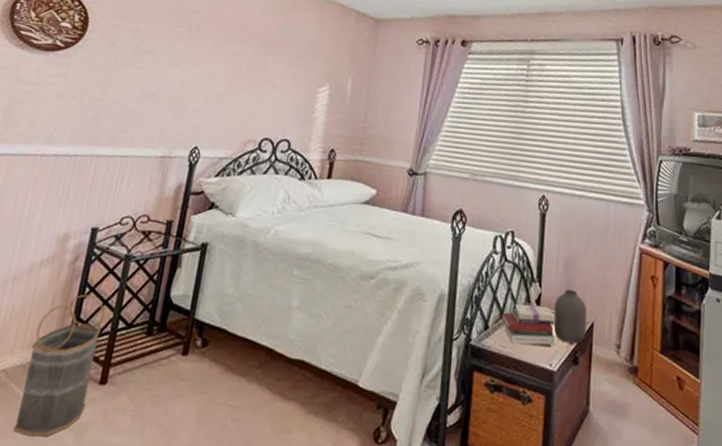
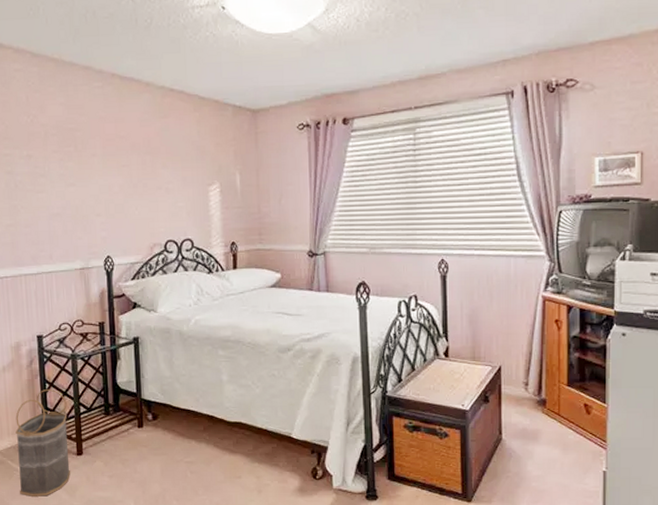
books: present [501,304,556,347] -> none [413,357,466,391]
vase: present [553,289,587,344] -> none [462,340,495,386]

